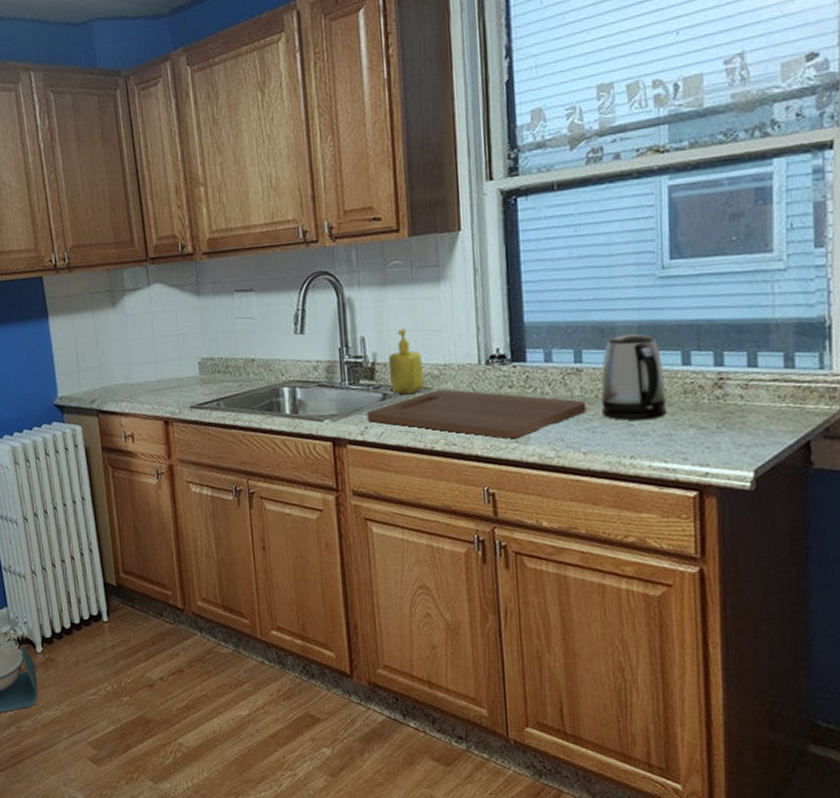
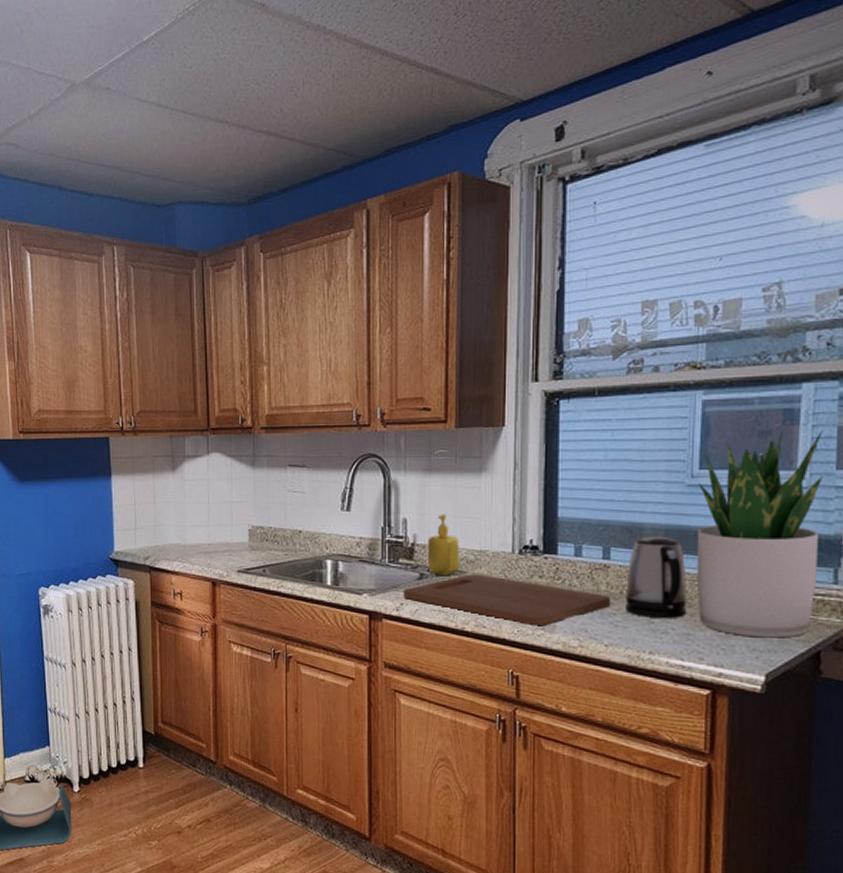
planter: none [670,208,802,433] -> present [696,430,823,638]

